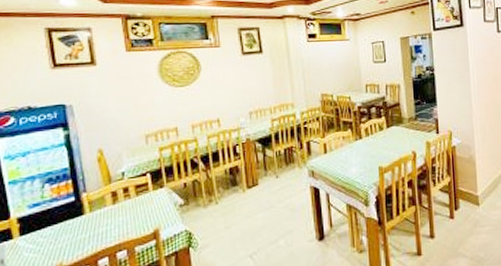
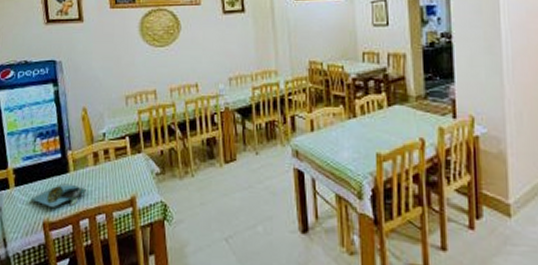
platter: none [39,225,106,251] -> present [30,183,87,207]

